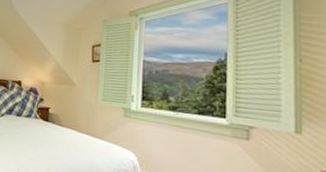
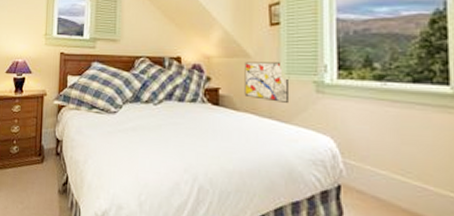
wall art: none [68,88,105,123] -> present [244,62,290,103]

